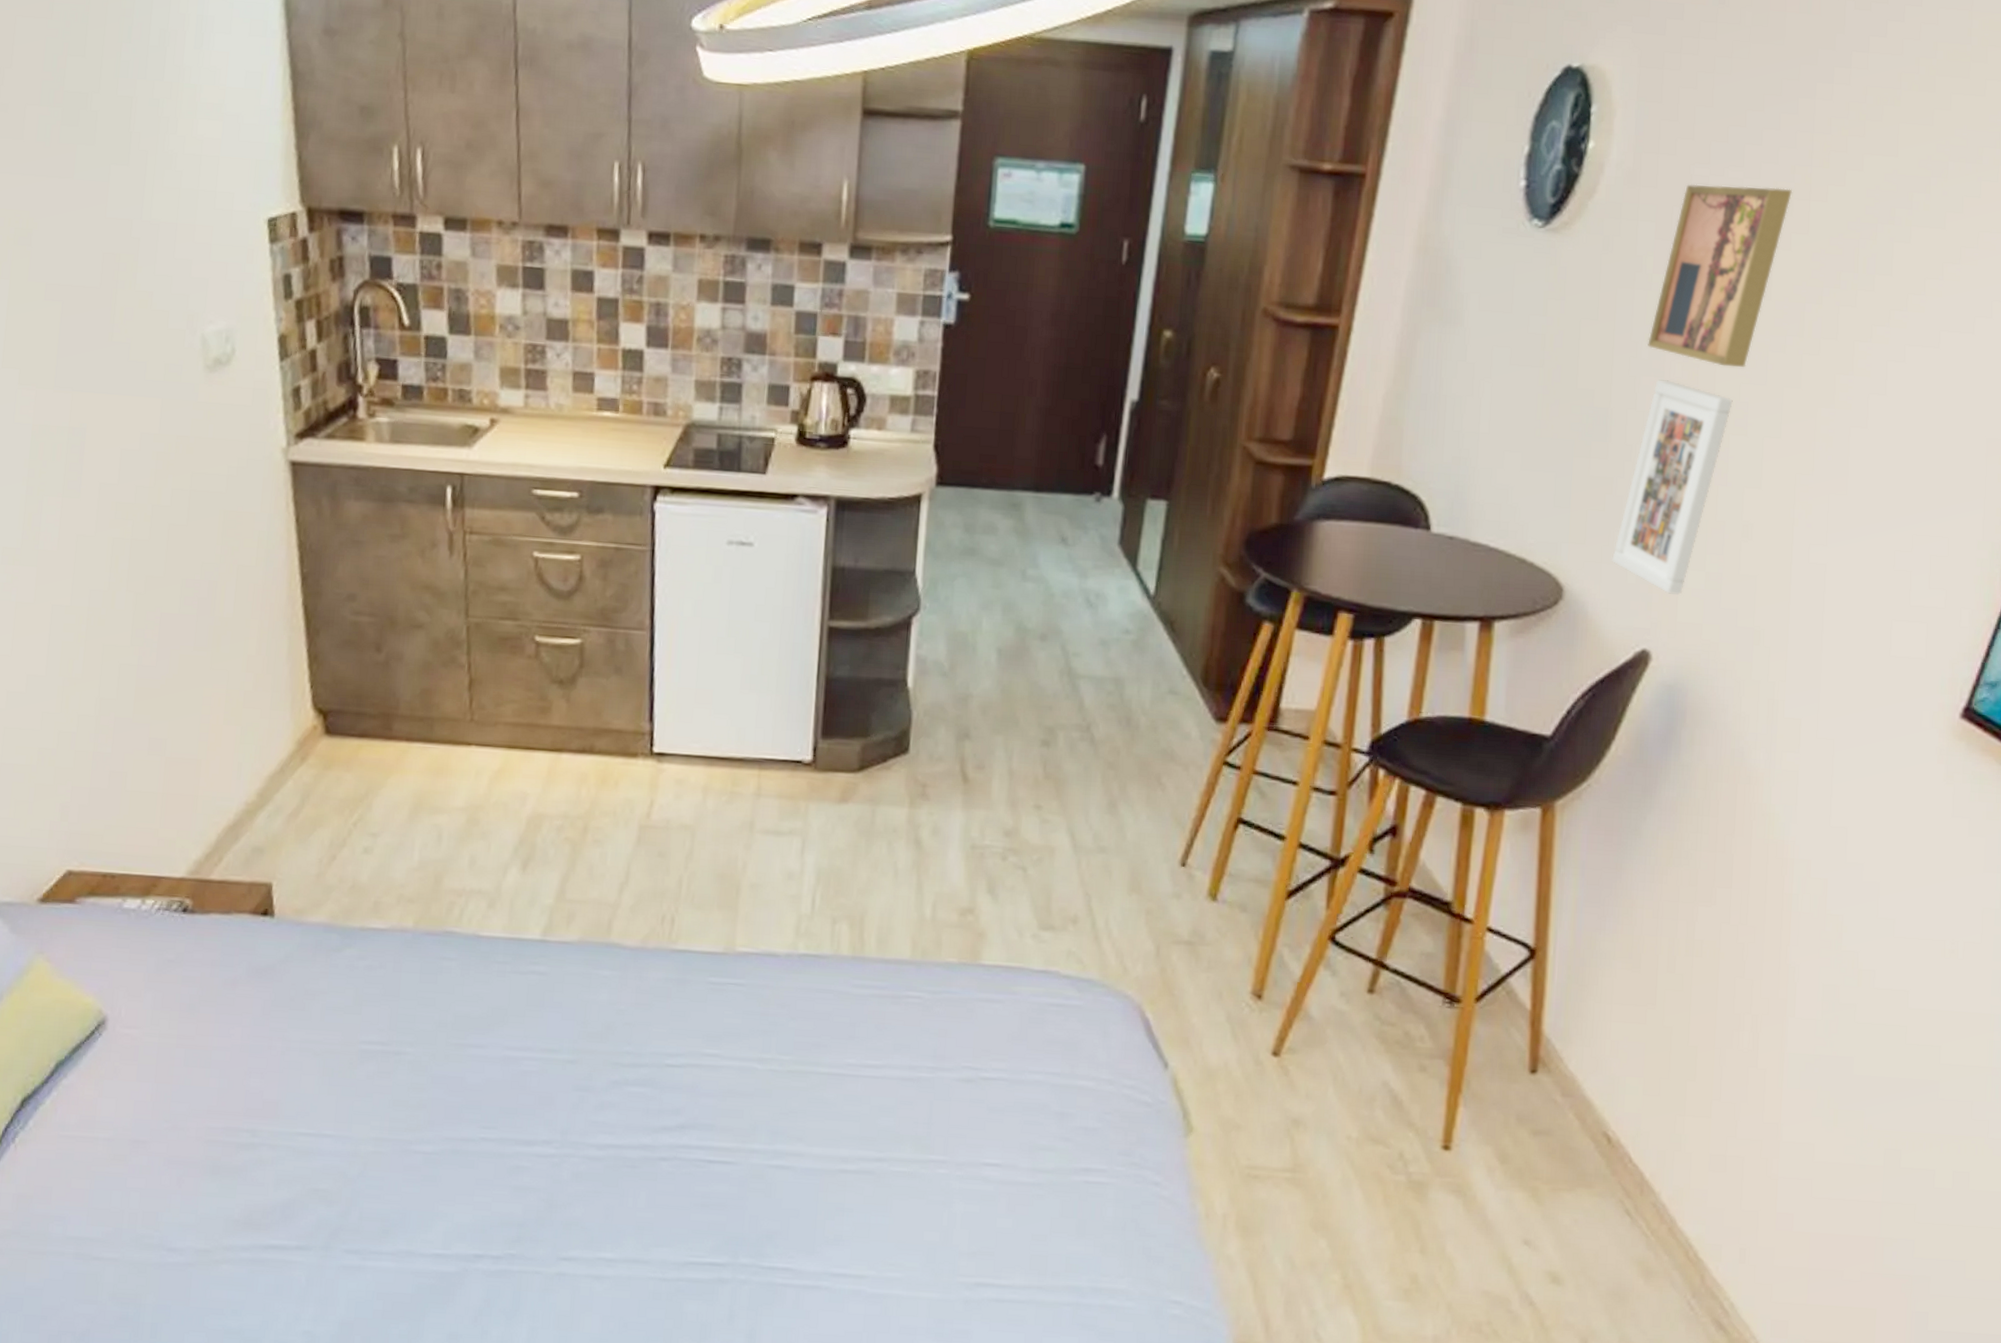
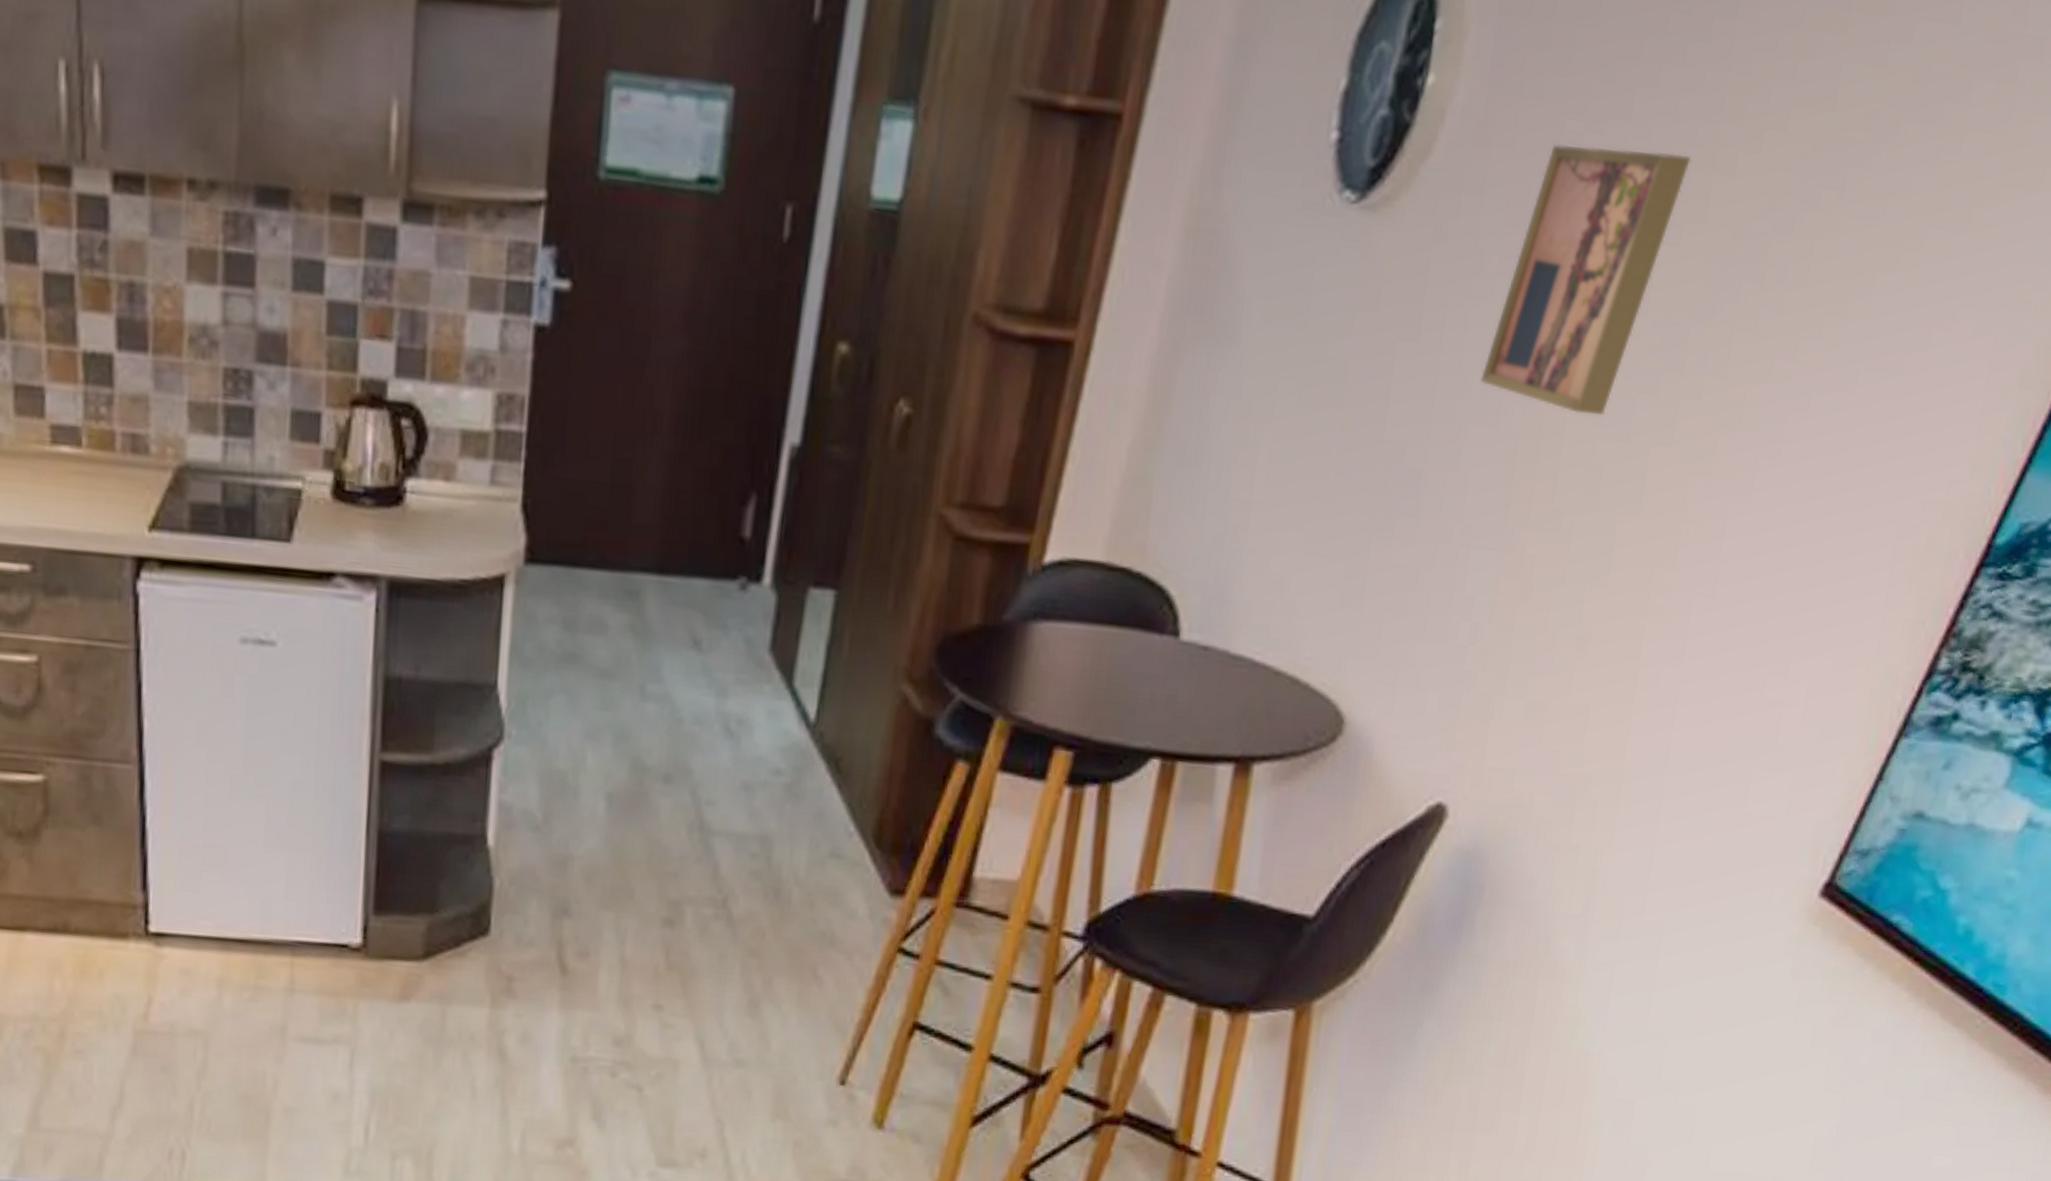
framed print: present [1611,380,1733,595] -> none [1408,430,1584,730]

